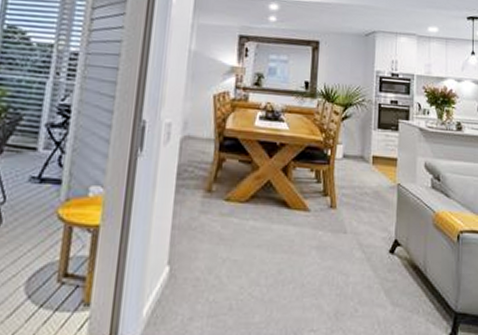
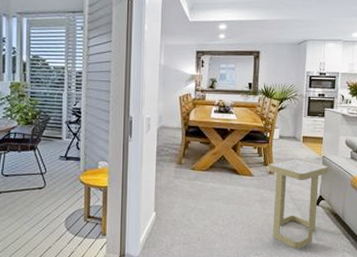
side table: none [329,186,405,320] -> present [269,159,329,249]

